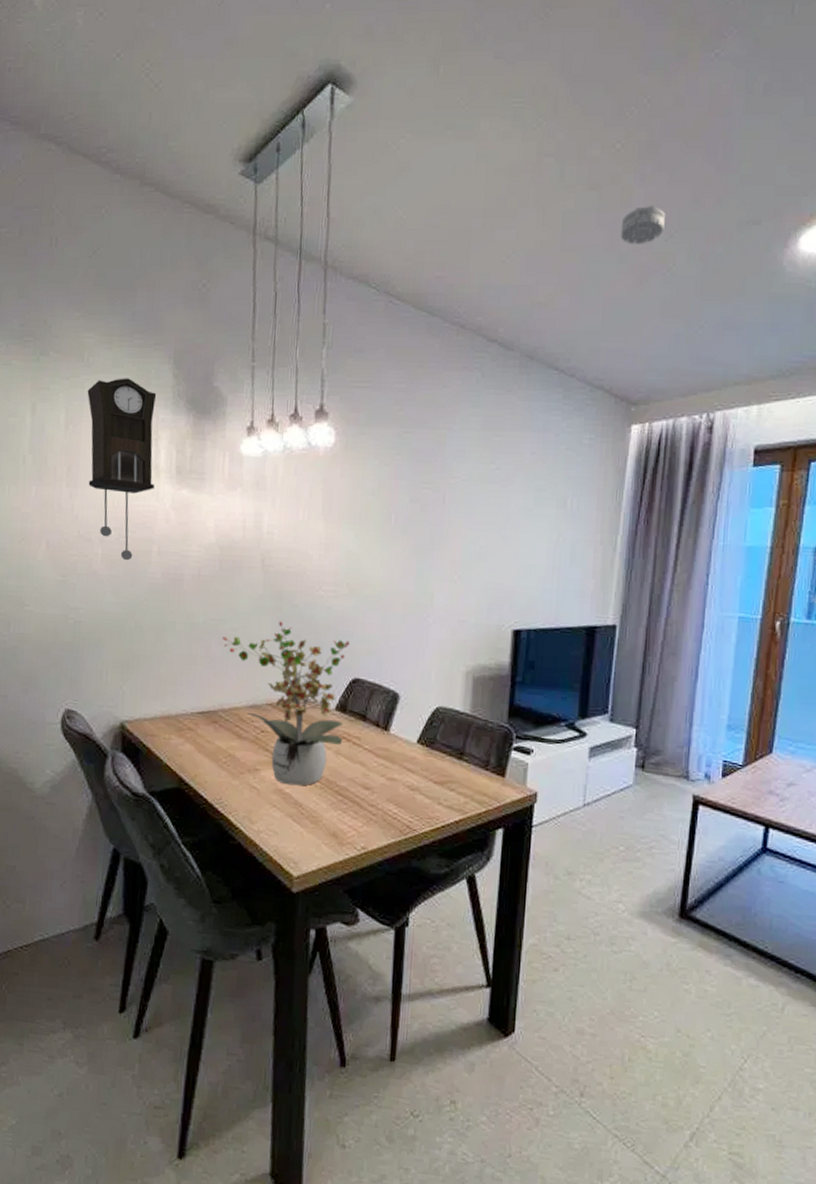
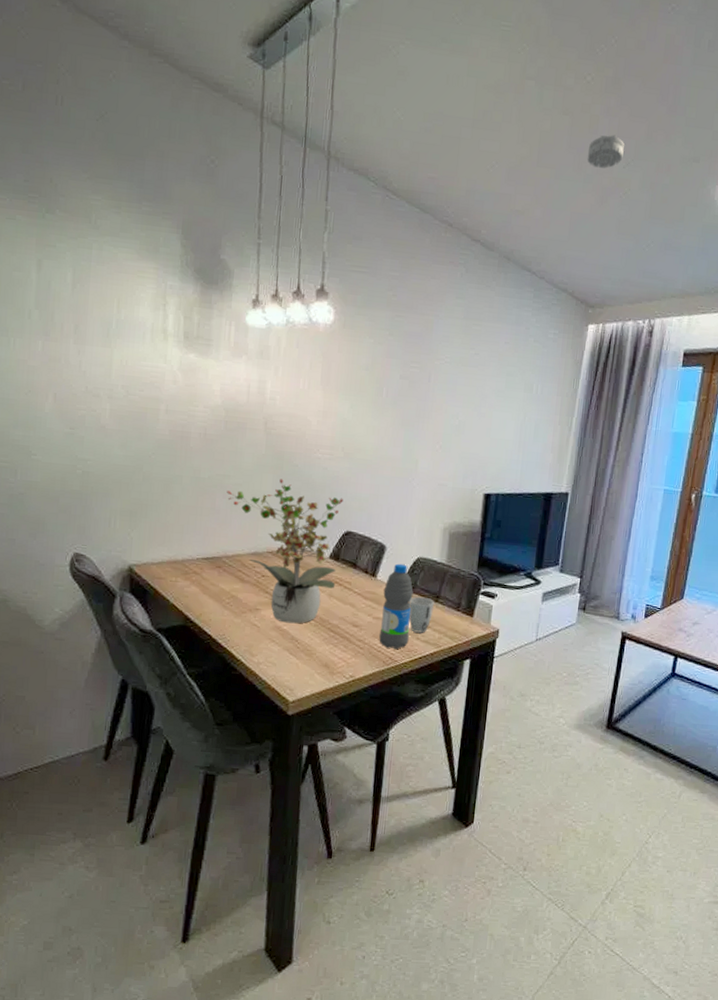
pendulum clock: present [87,378,157,561] -> none [95,242,165,417]
water bottle: none [394,714,433,816] -> present [379,563,413,649]
cup: none [428,753,457,797] -> present [408,596,434,633]

